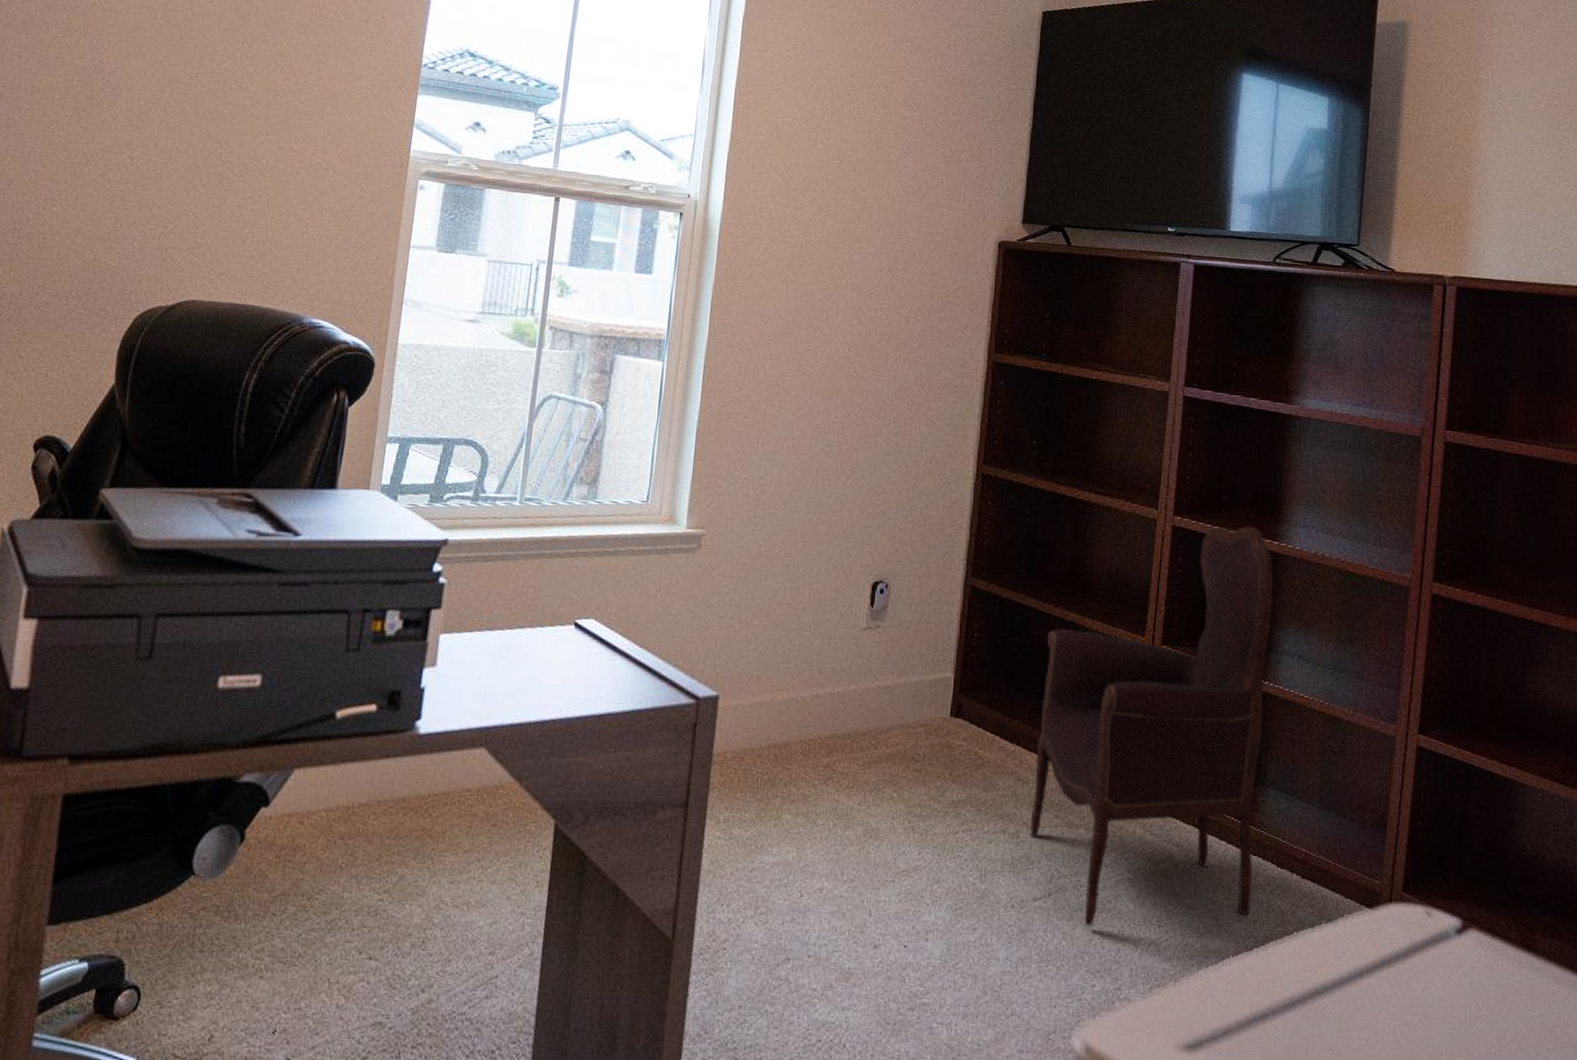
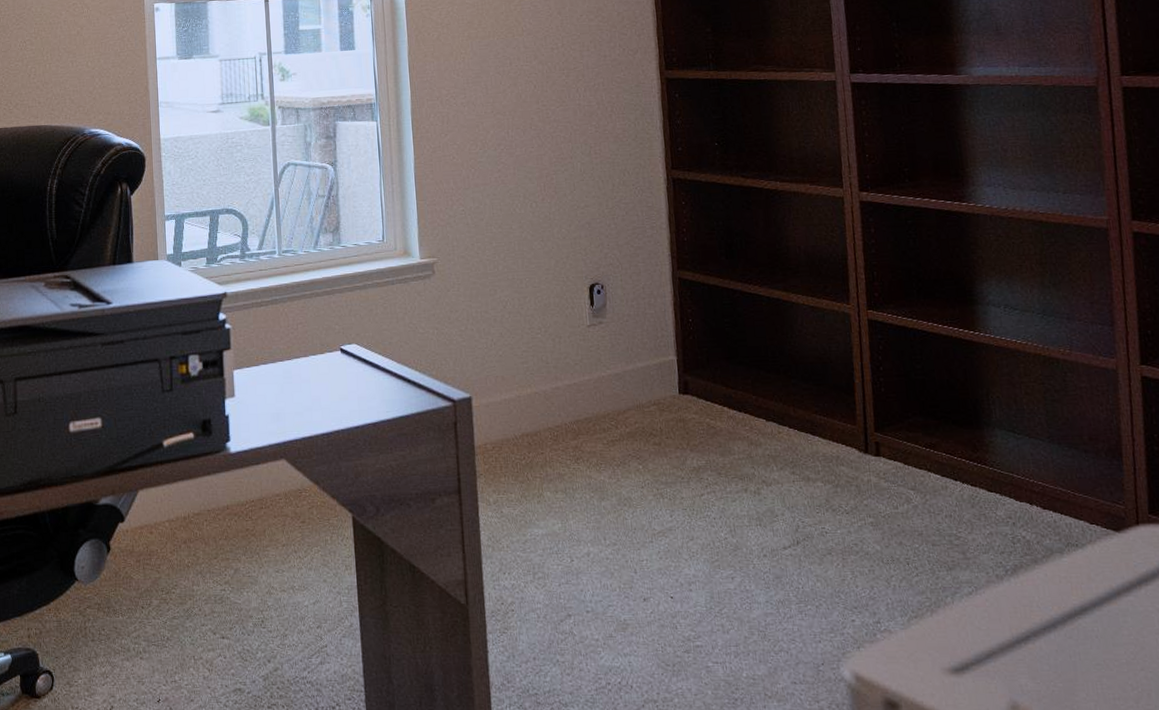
armchair: present [1030,526,1274,927] -> none [757,192,996,569]

